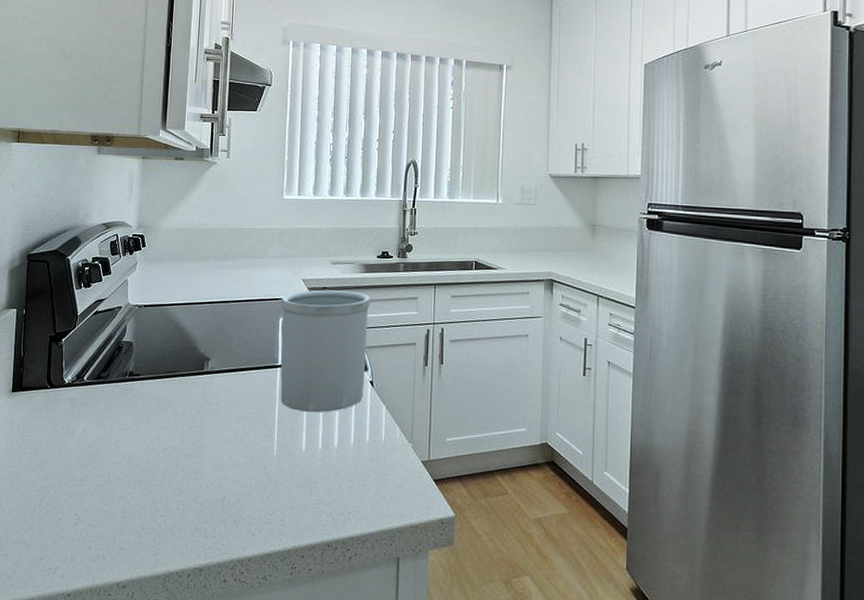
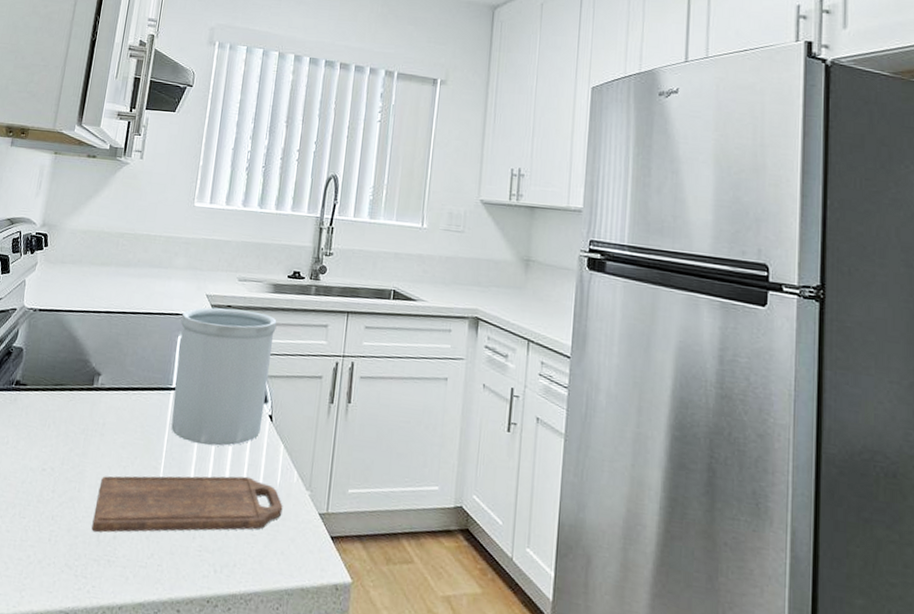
cutting board: none [216,436,389,498] -> present [91,476,283,533]

